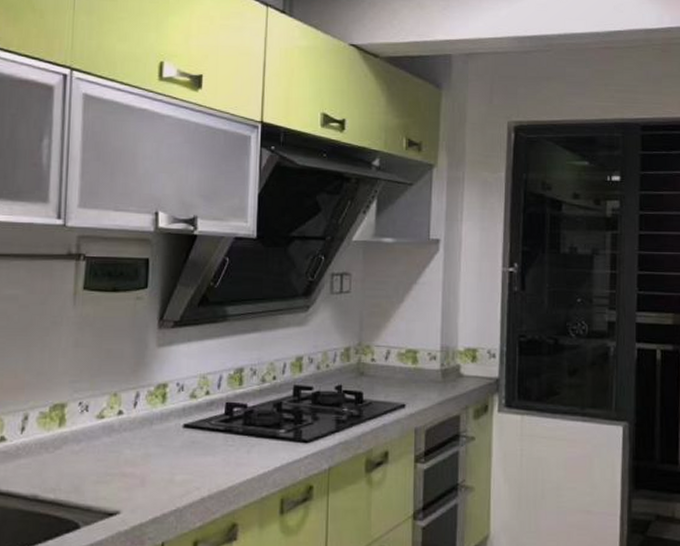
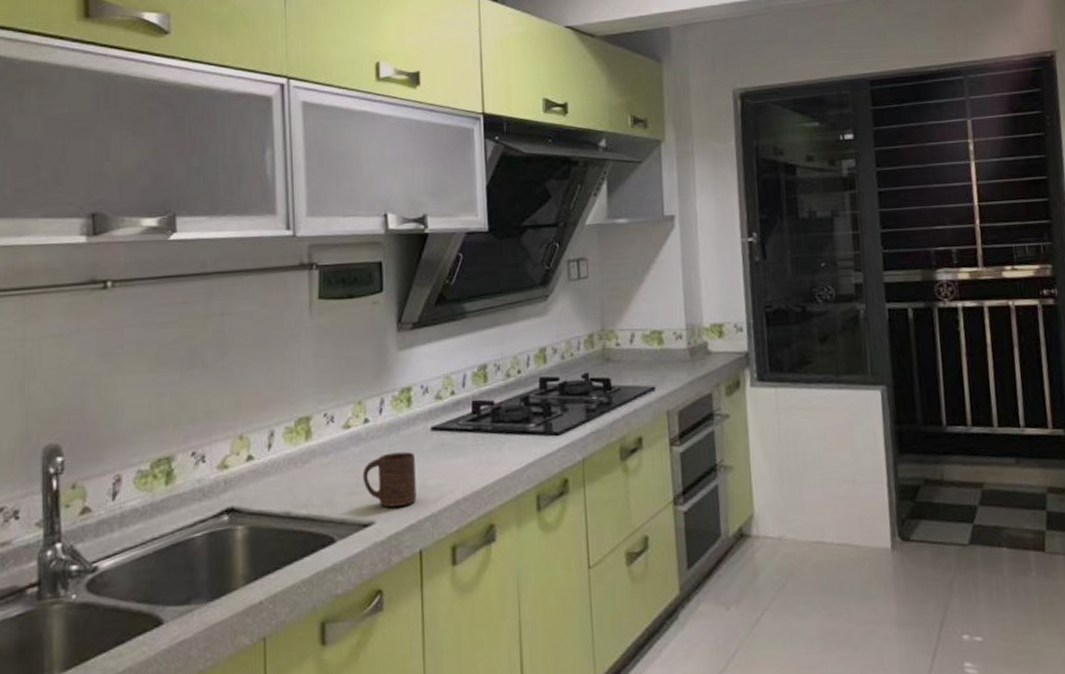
cup: none [112,446,165,498] -> present [362,451,417,507]

